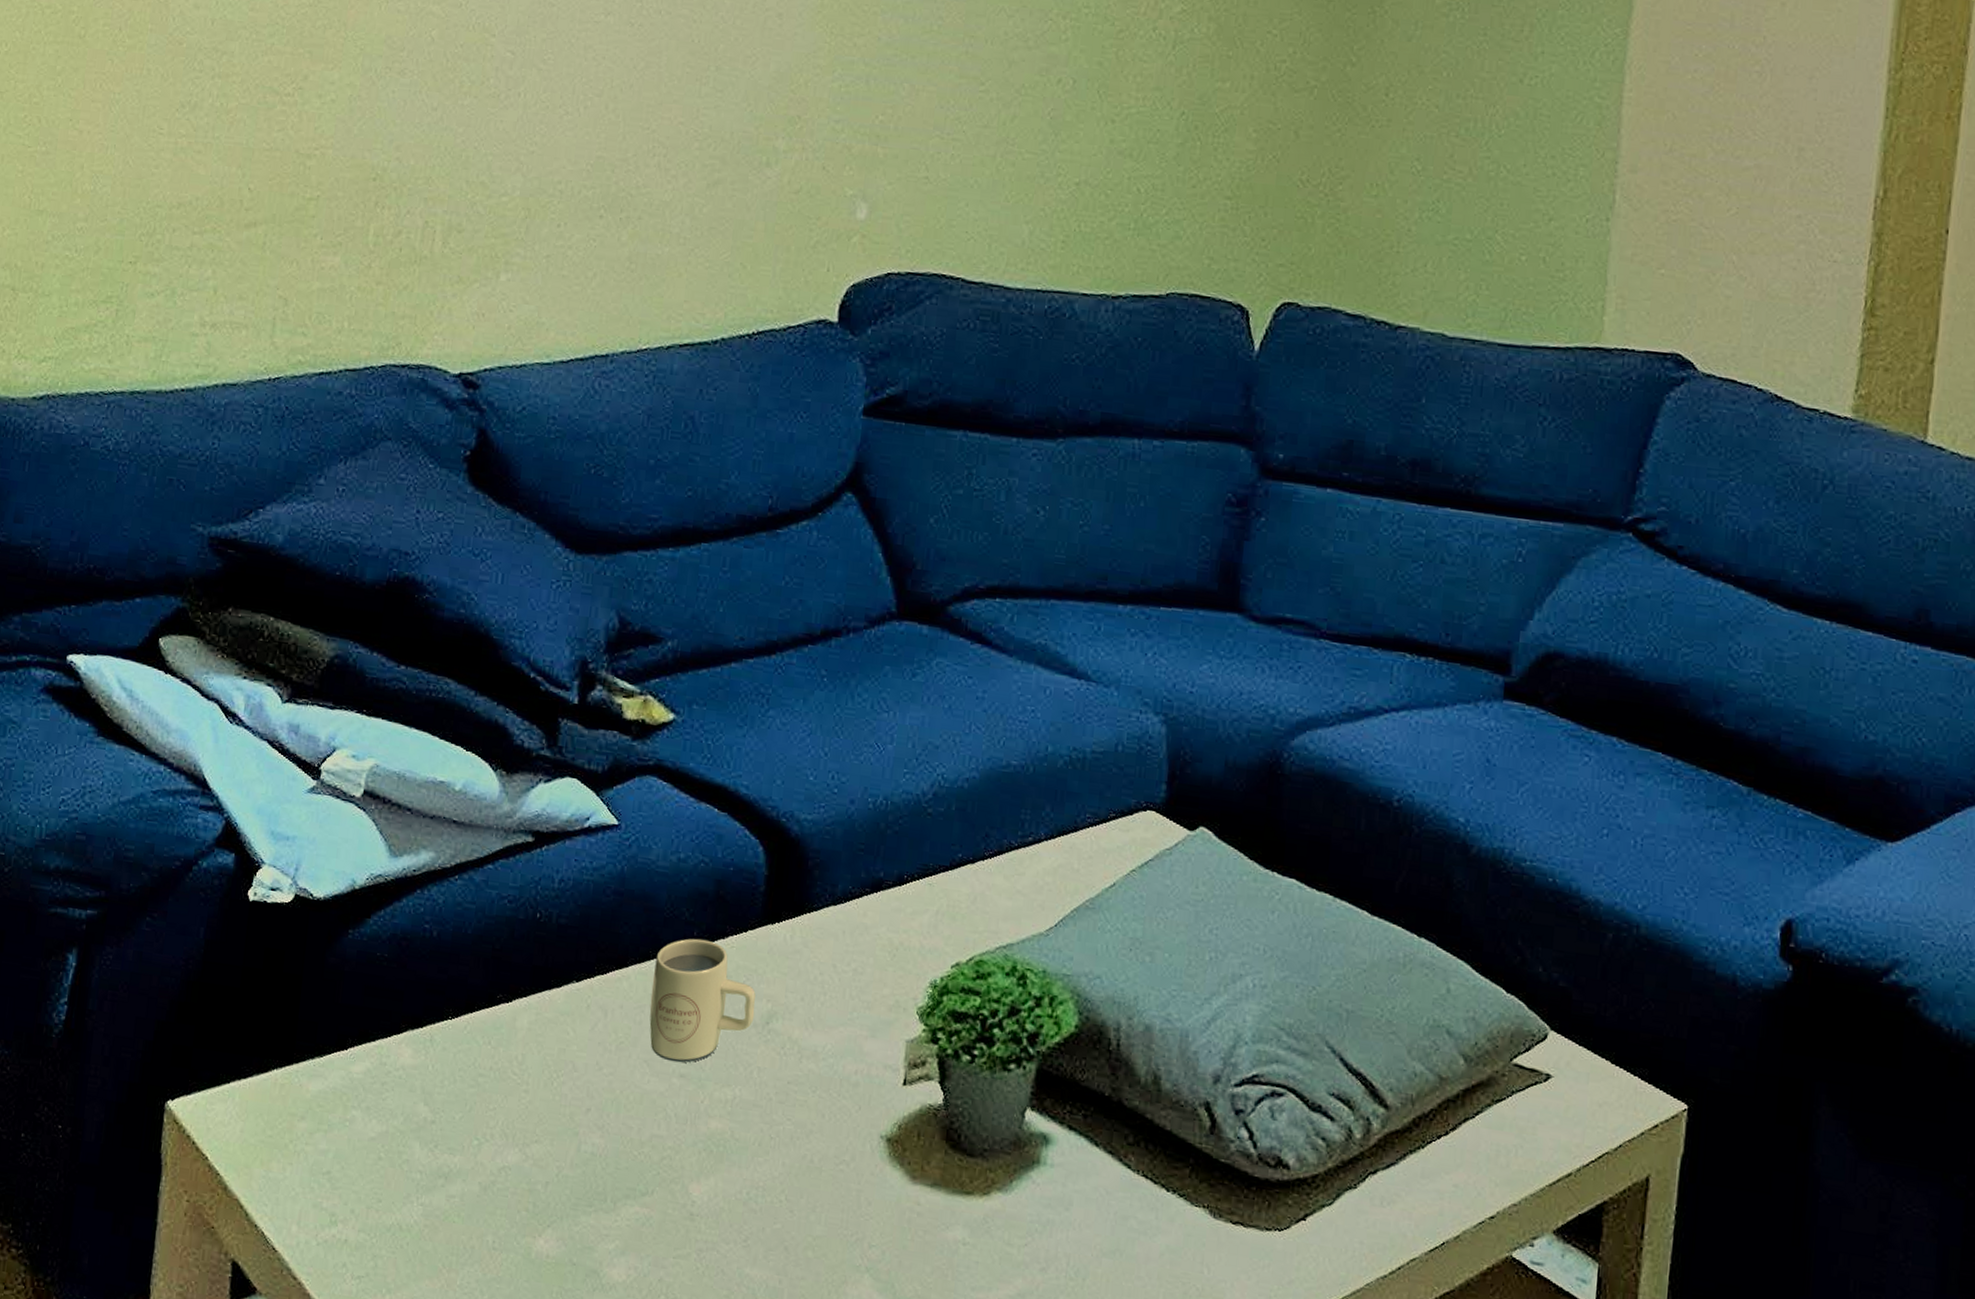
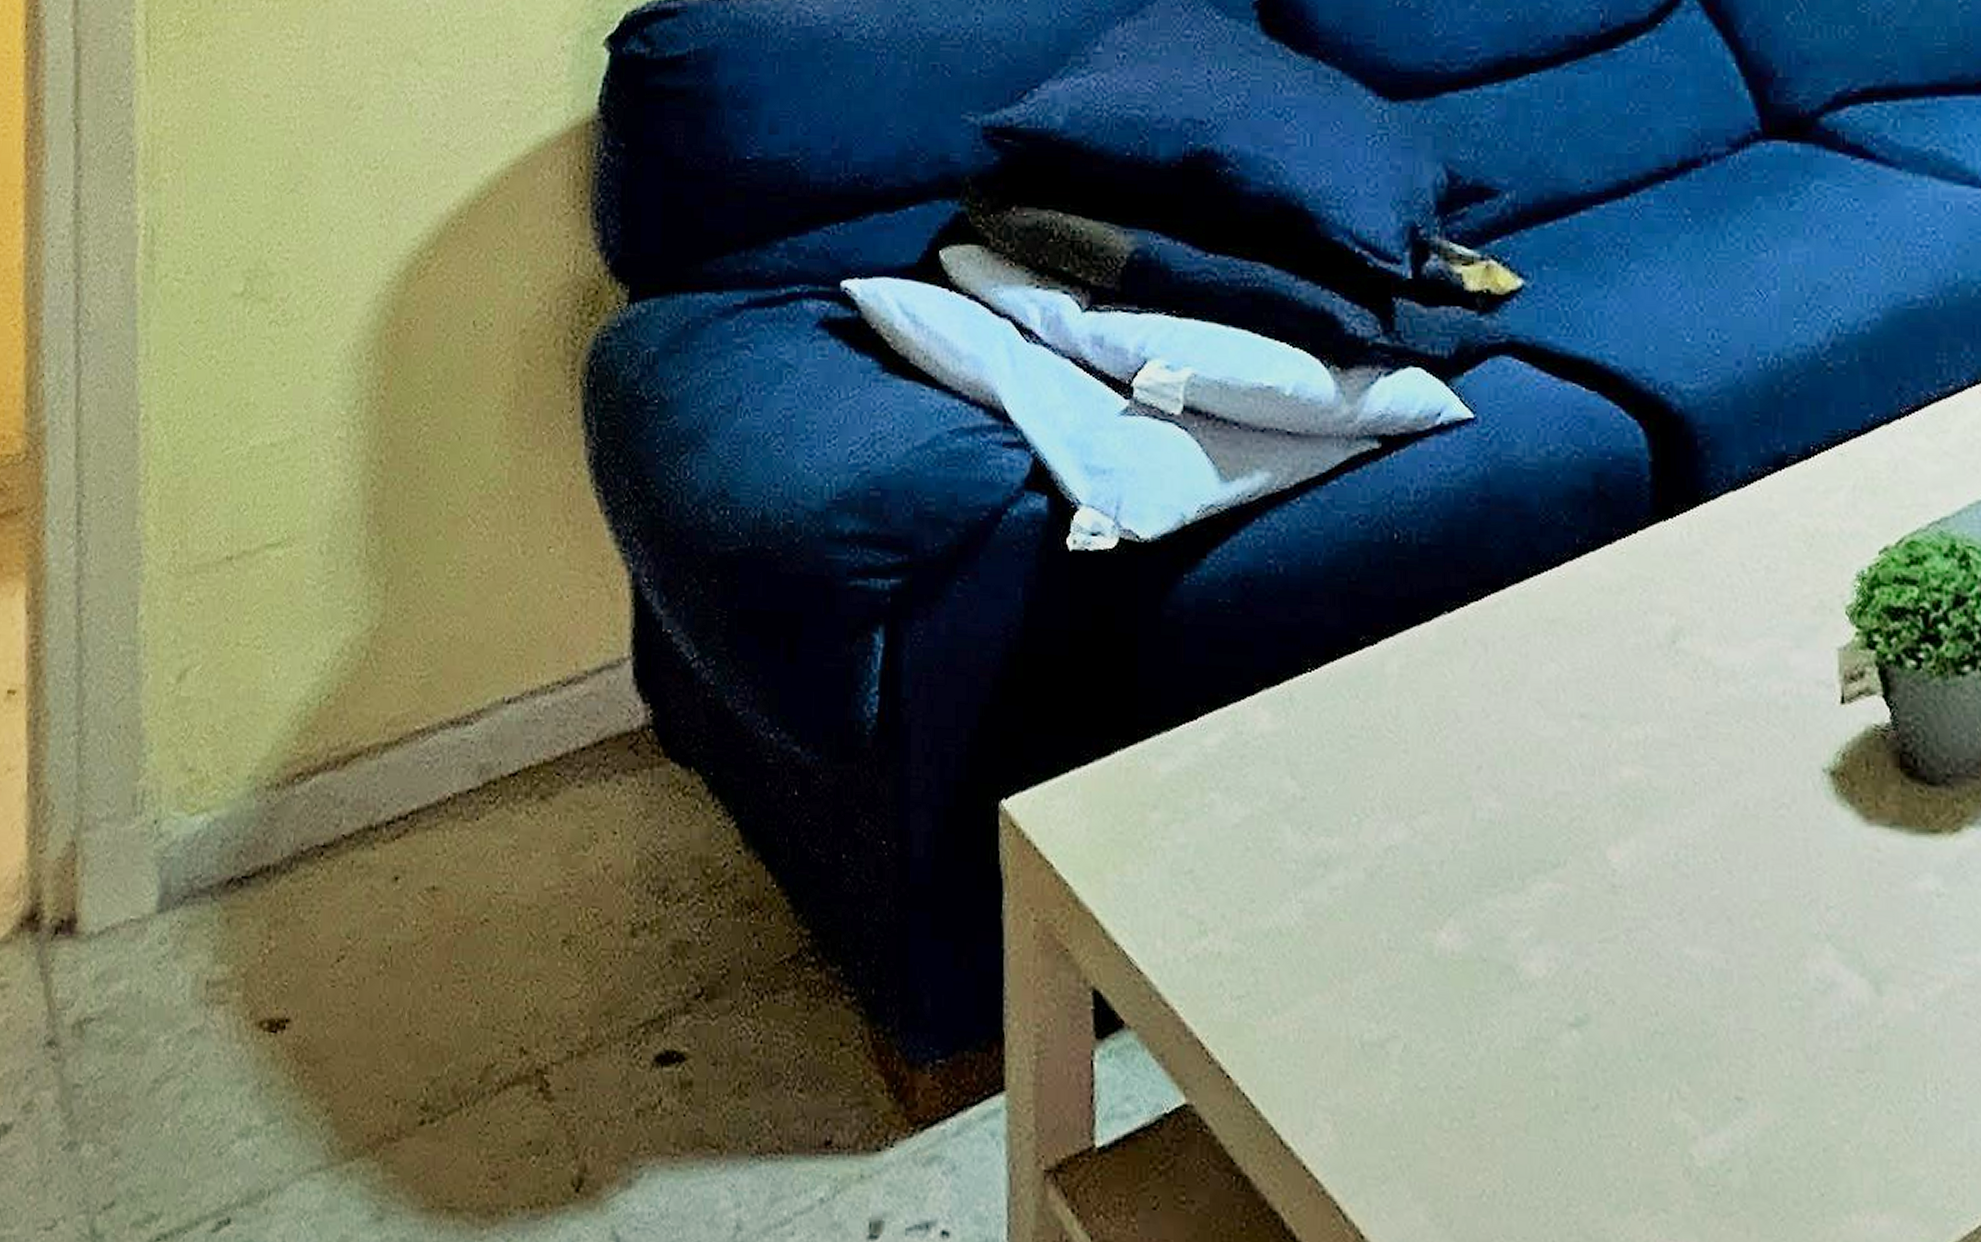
mug: present [649,938,756,1063] -> none [1535,546,1658,700]

